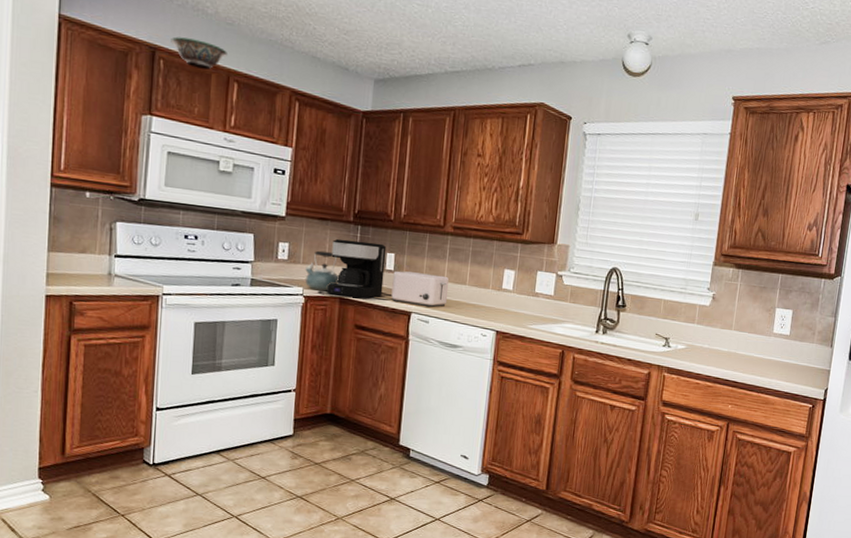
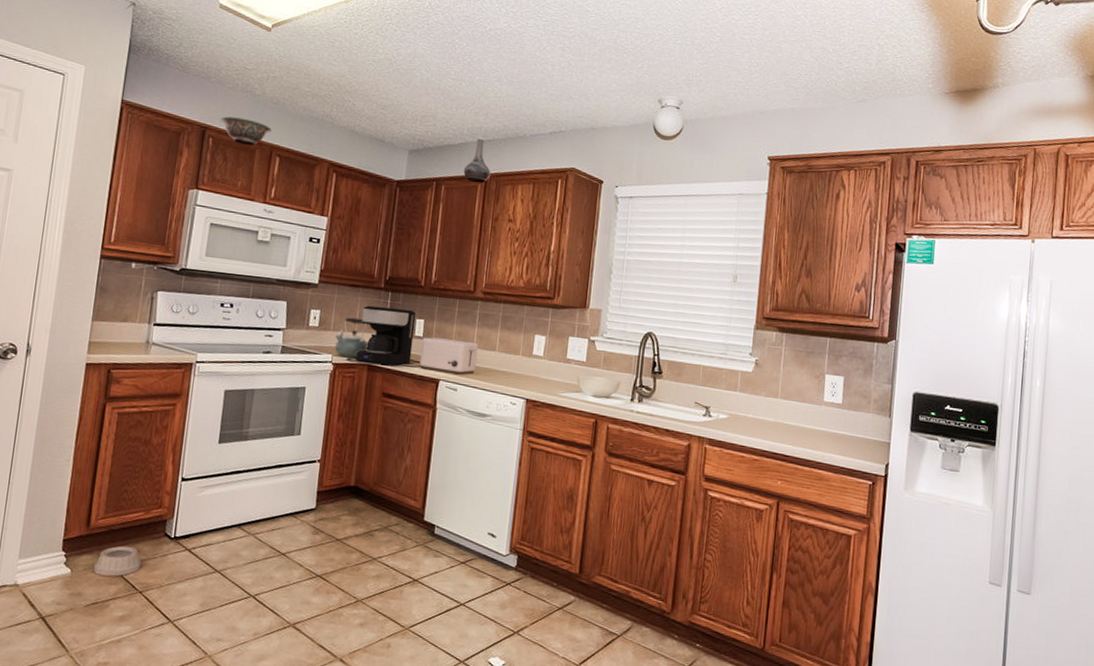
pet bowl: none [72,472,121,502] -> present [93,545,142,577]
decorative vase: none [431,69,459,117] -> present [463,138,491,184]
bowl: none [544,308,587,330] -> present [576,375,621,398]

